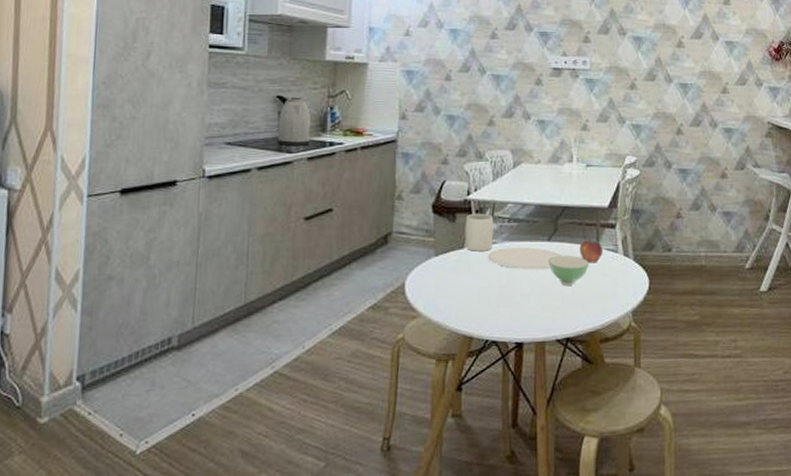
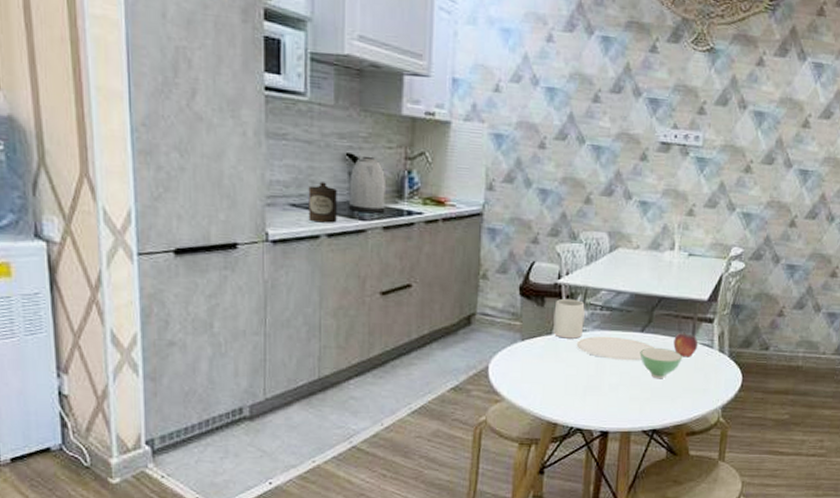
canister: none [241,121,267,158] -> present [308,181,337,224]

